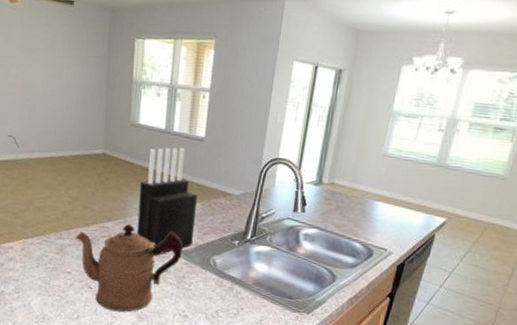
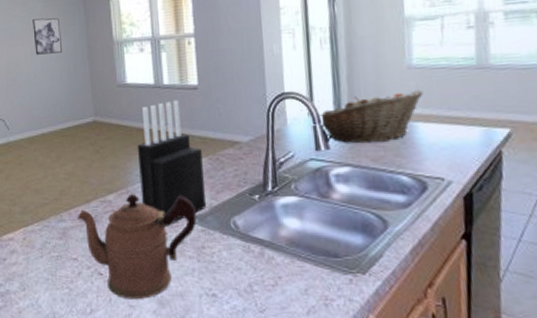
wall art: none [53,42,82,82] -> present [33,18,62,55]
fruit basket: none [303,172,390,214] -> present [319,90,423,144]

